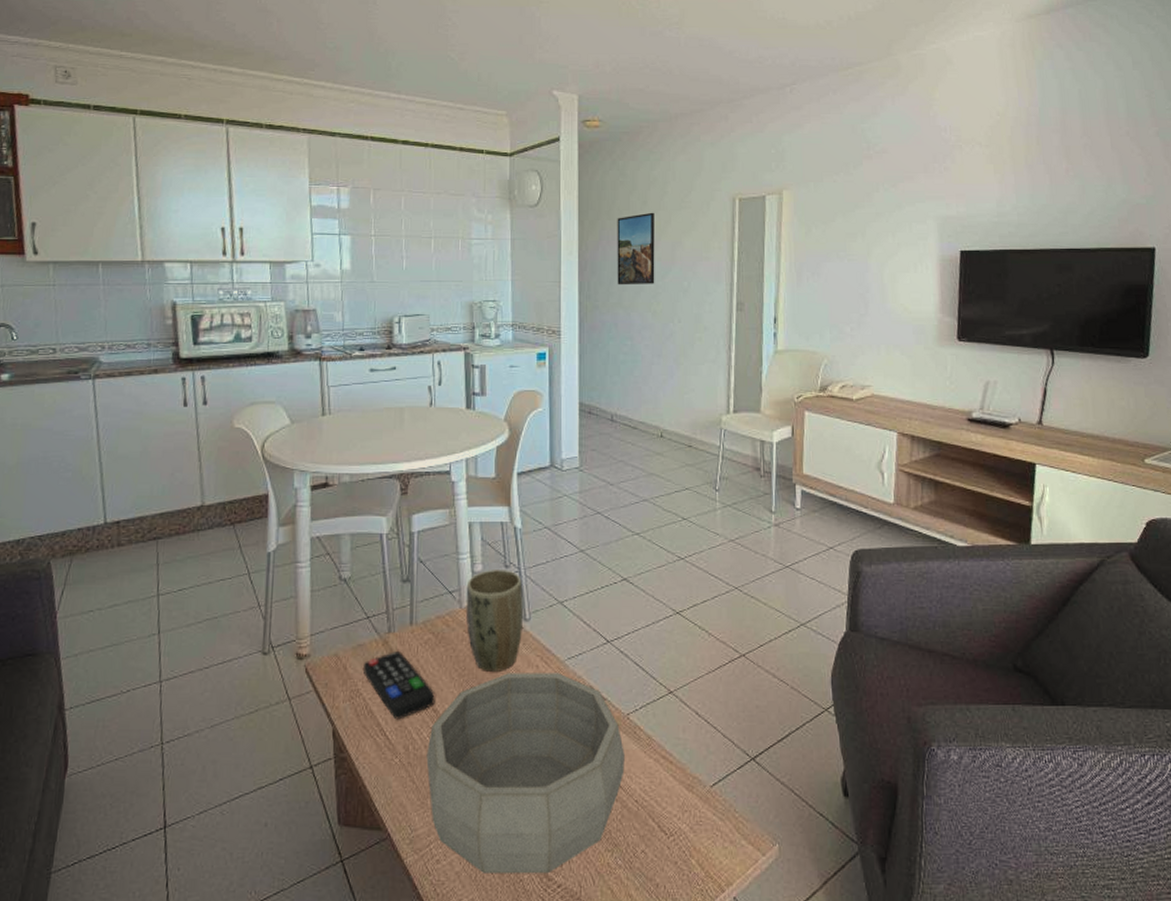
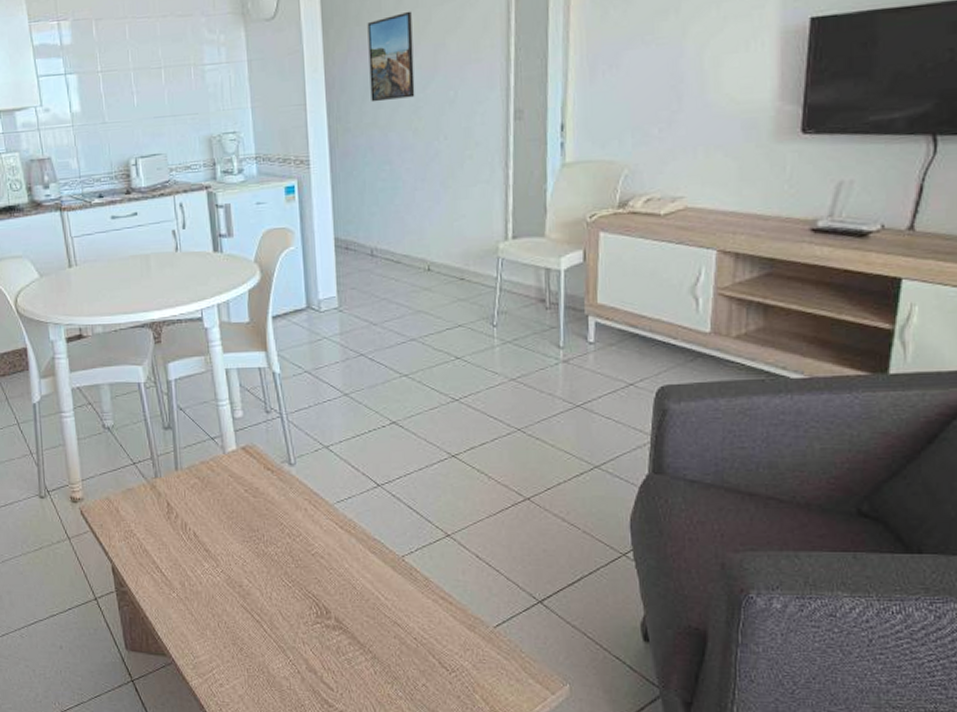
remote control: present [364,651,435,720] -> none [135,495,206,558]
decorative bowl: present [426,673,625,874] -> none [202,516,402,701]
plant pot: present [465,570,523,672] -> none [228,415,288,514]

